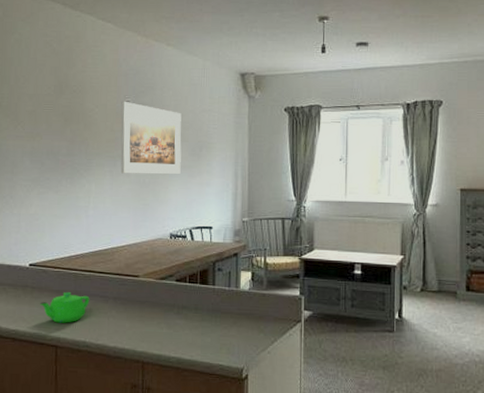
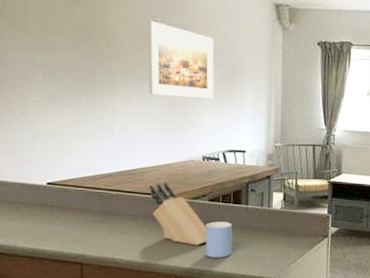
teapot: present [40,292,90,323] -> none [61,211,118,241]
knife block: none [119,261,174,330] -> present [149,182,208,246]
mug: none [172,304,199,344] -> present [205,222,233,258]

